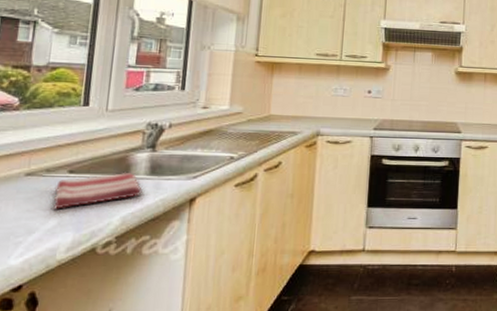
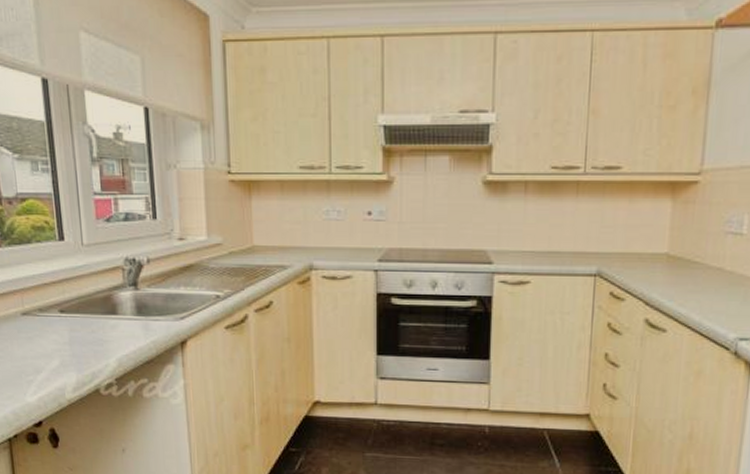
dish towel: present [53,172,144,209] -> none [51,311,134,350]

